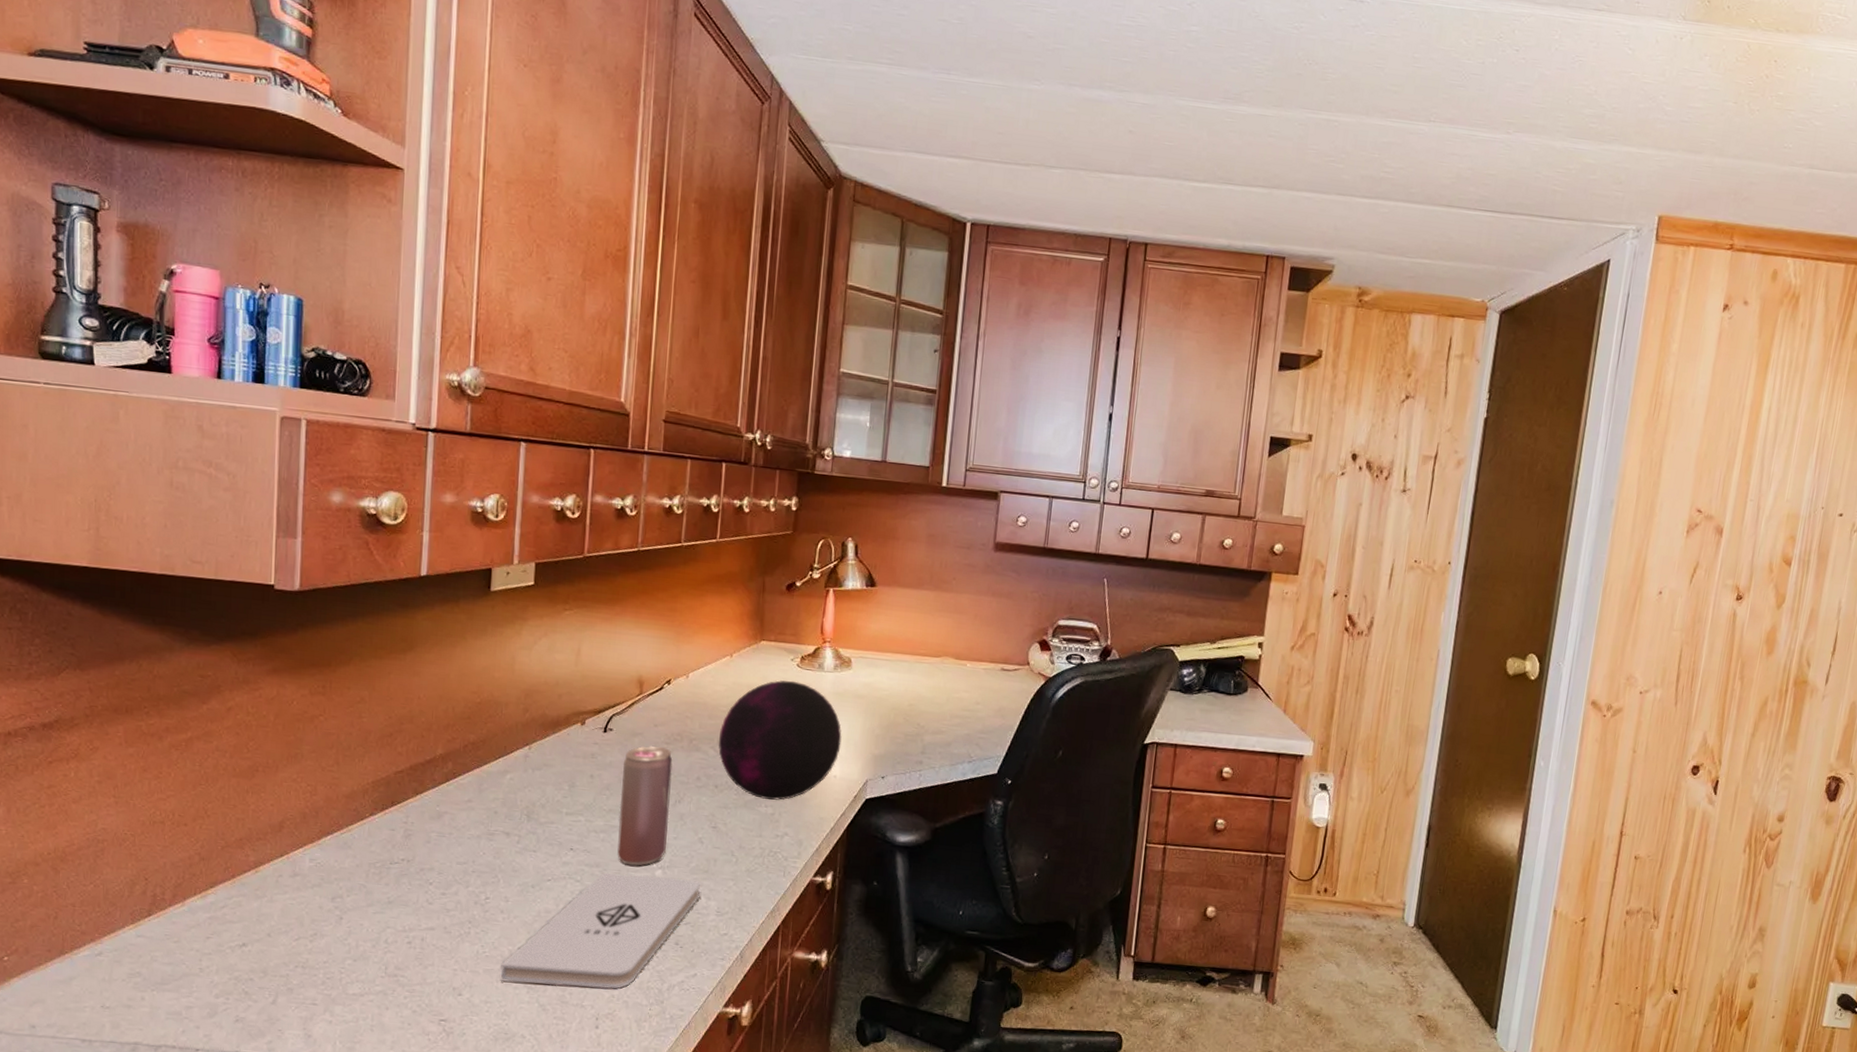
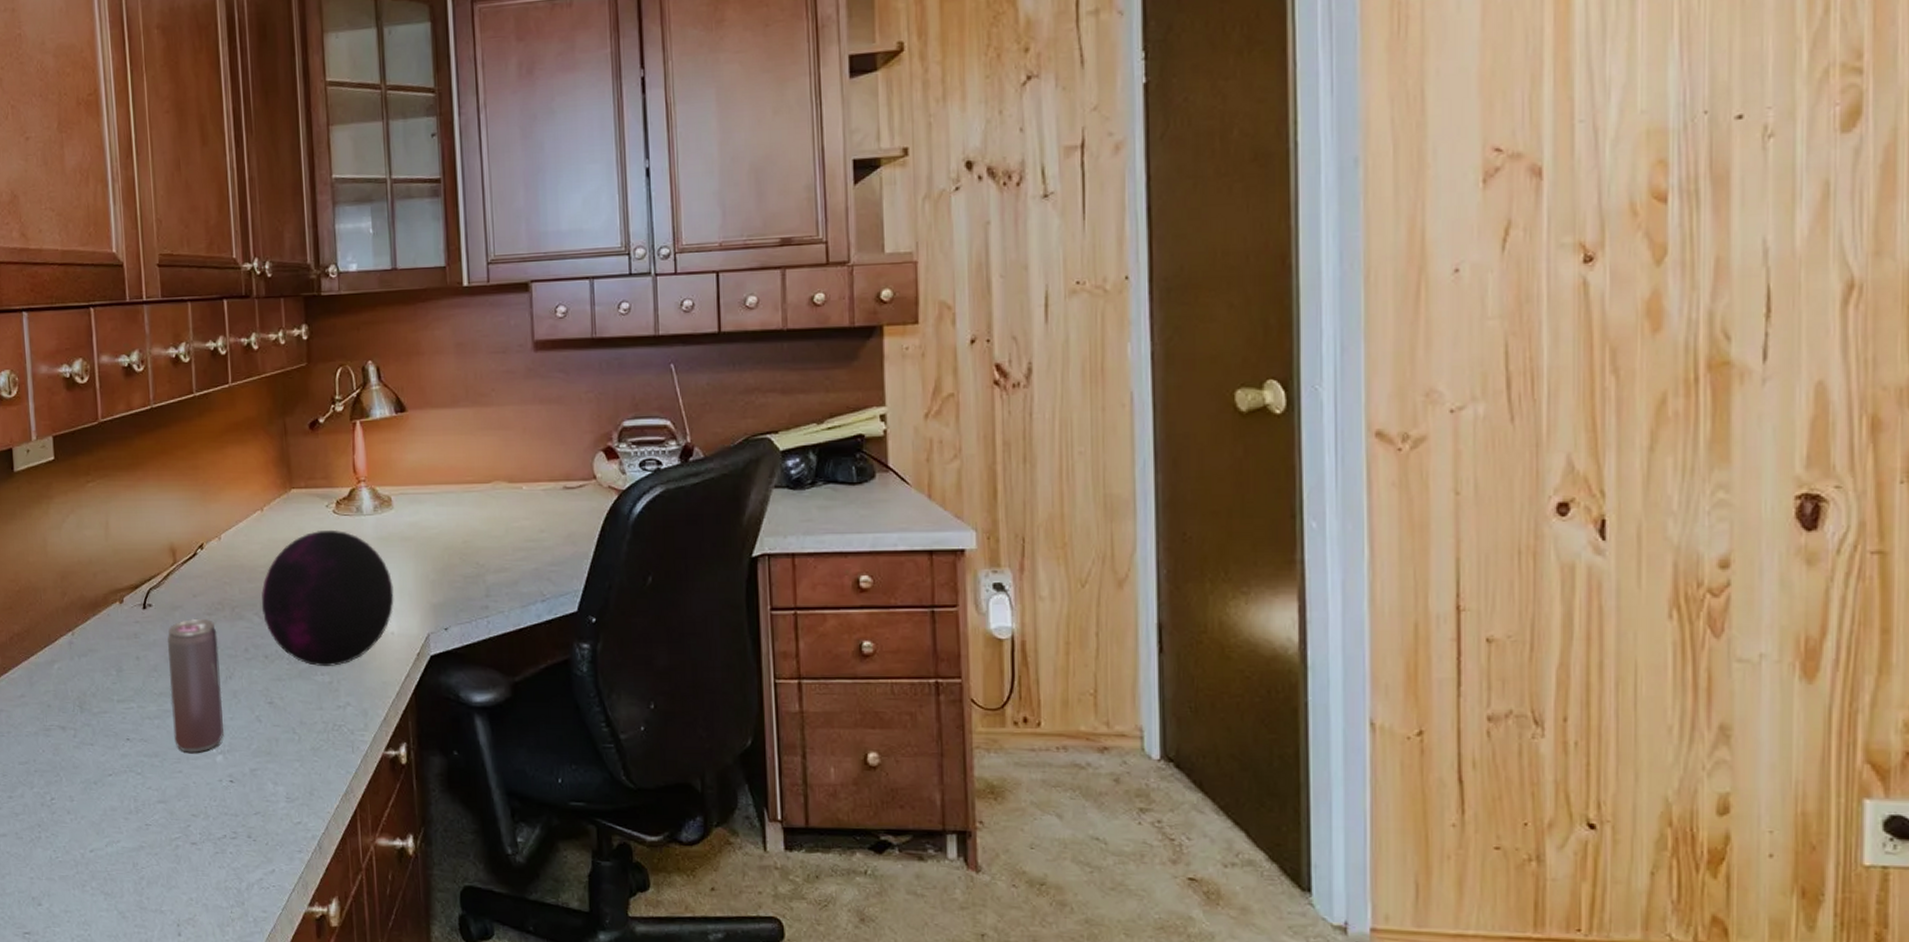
notepad: present [500,872,700,989] -> none [75,761,267,892]

